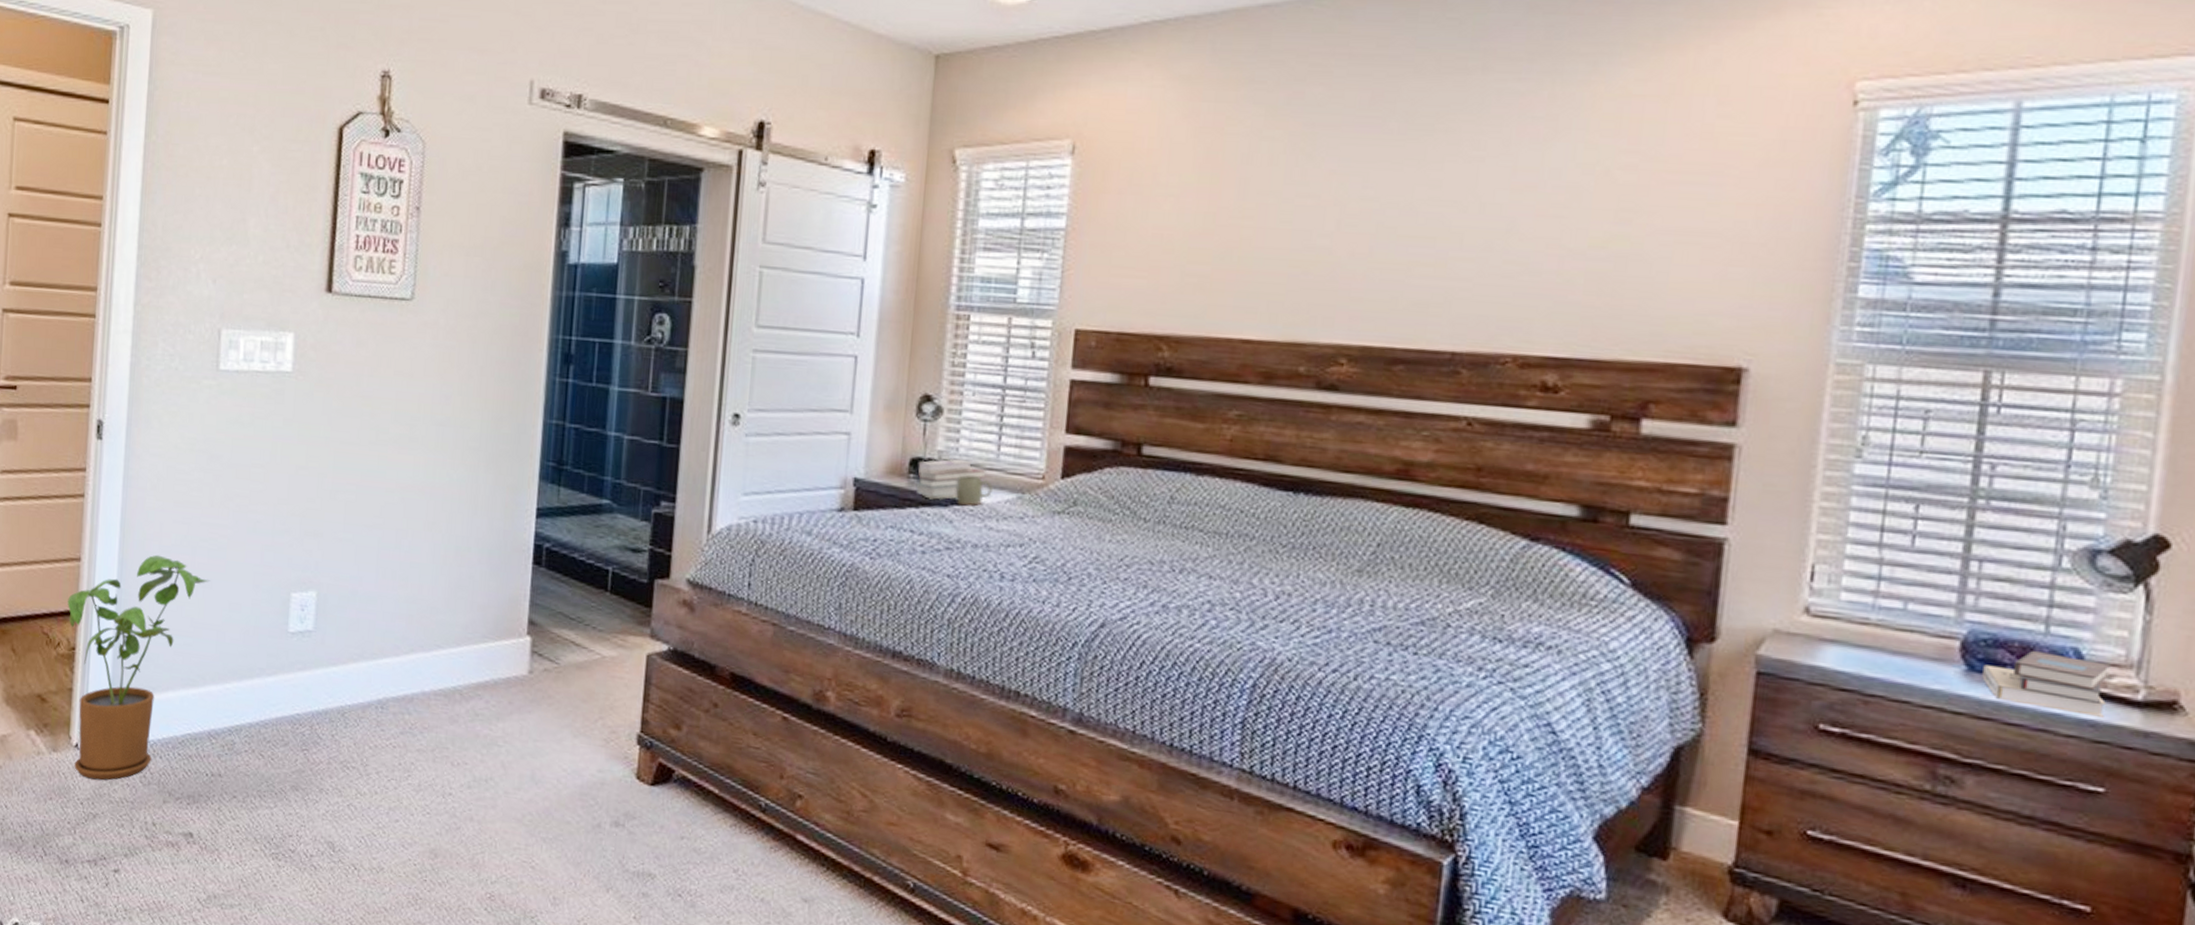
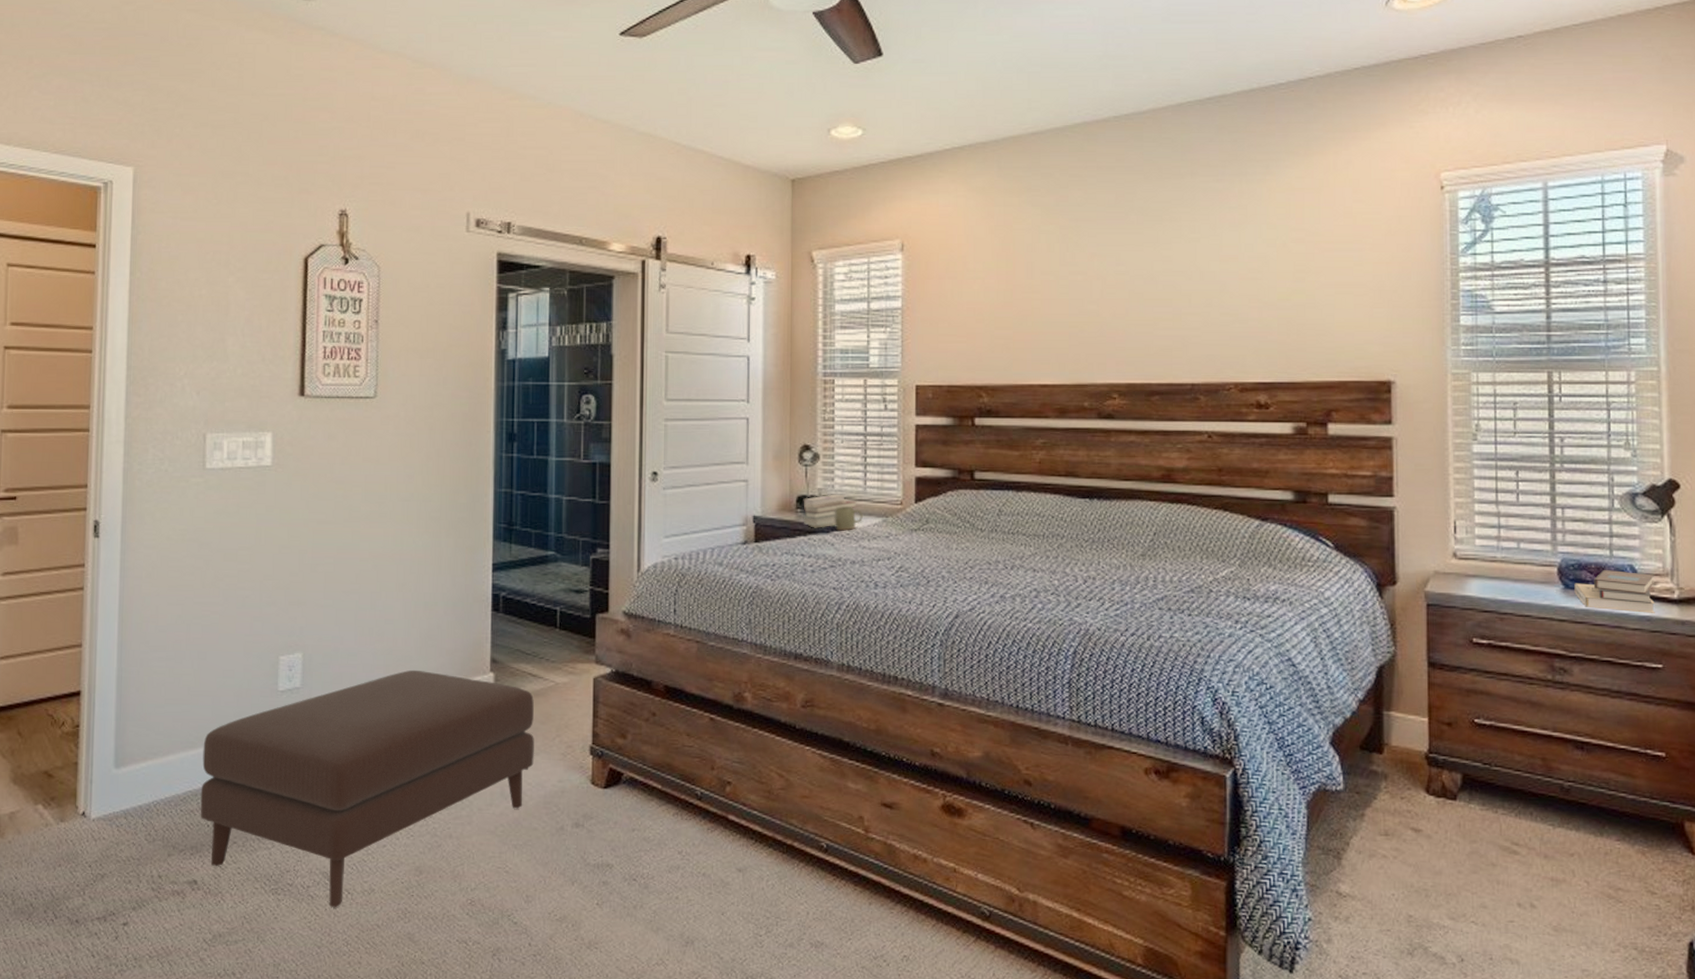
house plant: present [67,554,211,780] -> none [71,634,205,843]
ottoman: none [199,623,576,883] -> present [200,669,534,908]

